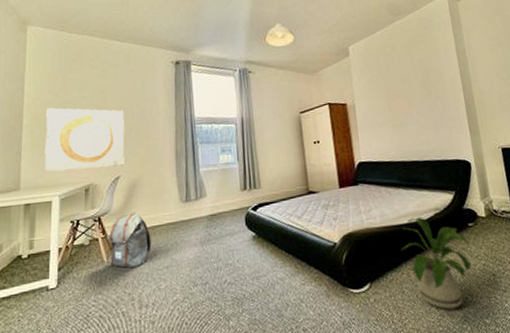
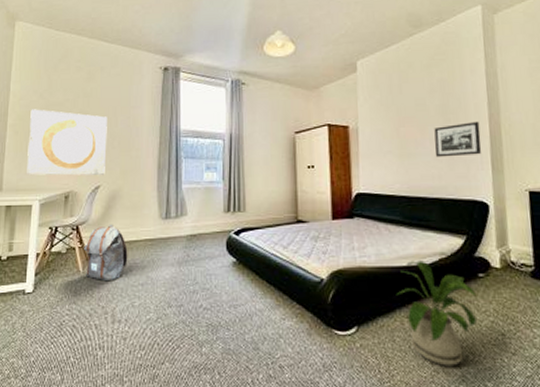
picture frame: none [419,91,460,125] -> present [434,121,482,158]

